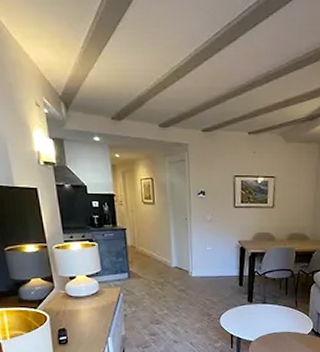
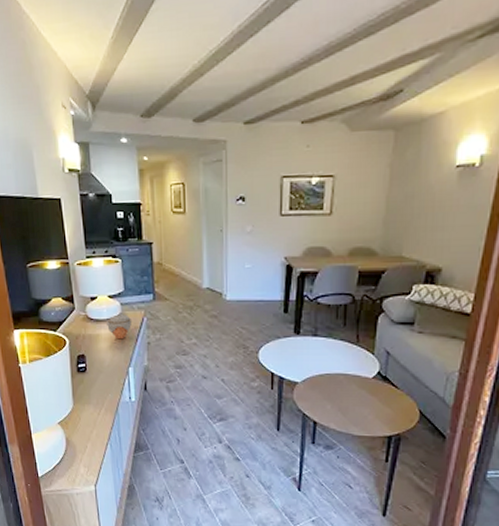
jar: none [86,291,109,314] -> present [107,314,131,340]

